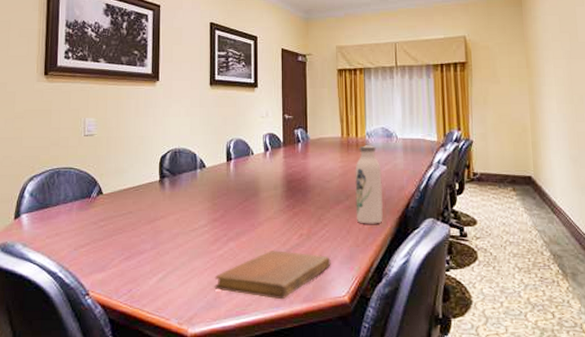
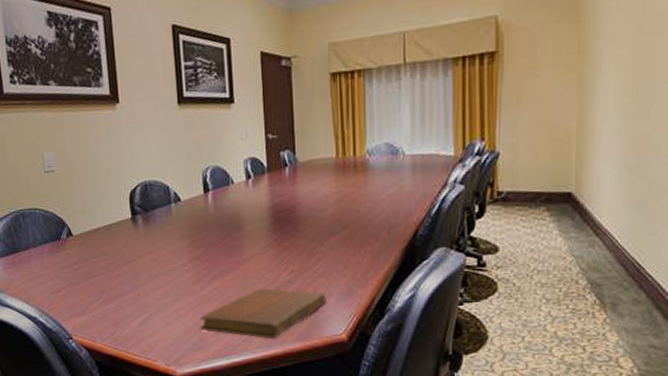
water bottle: present [355,145,383,224] -> none [353,165,386,257]

